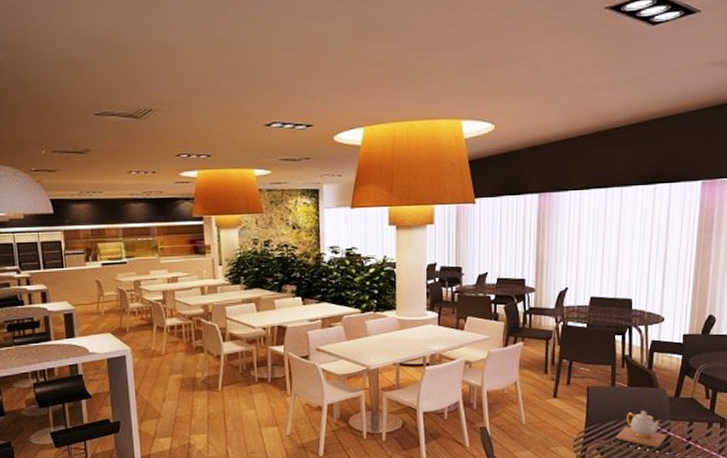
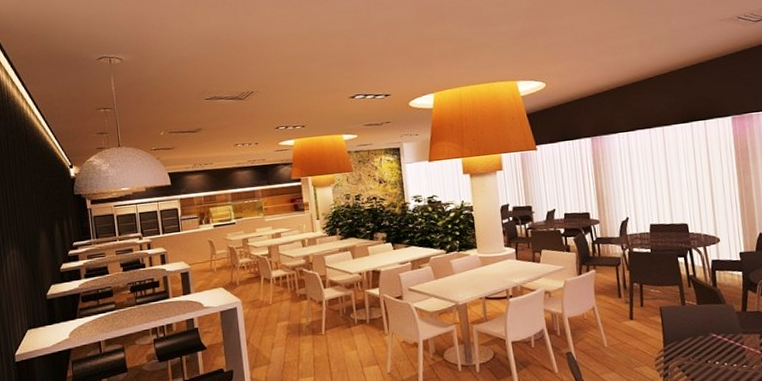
teapot: present [616,411,667,447] -> none [694,326,742,361]

